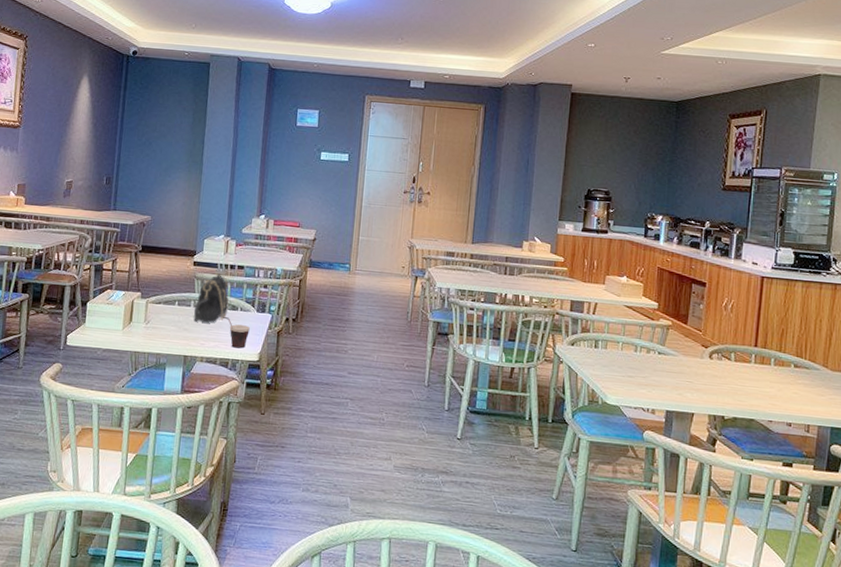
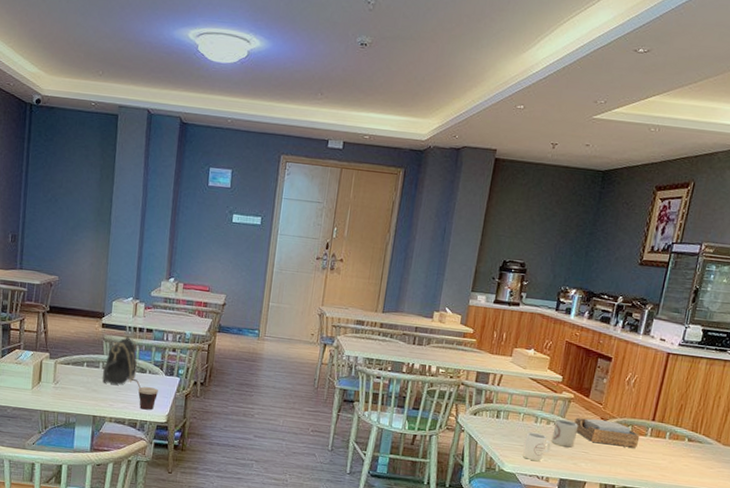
mug: none [624,361,654,393] -> present [522,432,552,462]
cup: none [653,347,680,377] -> present [551,419,579,448]
napkin holder: none [675,345,744,376] -> present [574,418,640,448]

